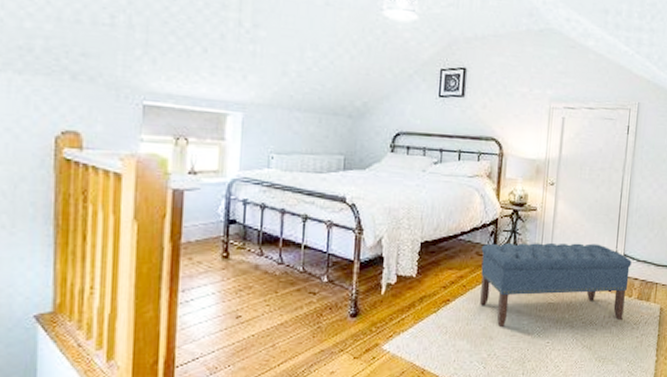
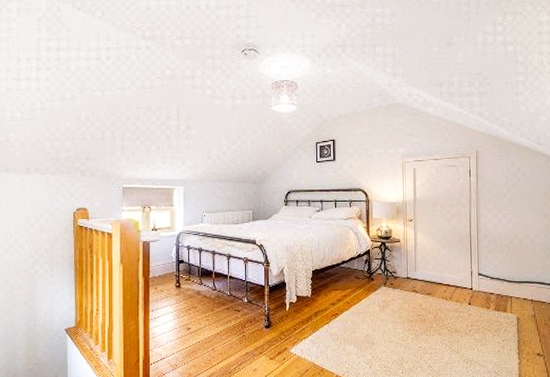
bench: present [480,243,632,327] -> none [359,266,486,334]

